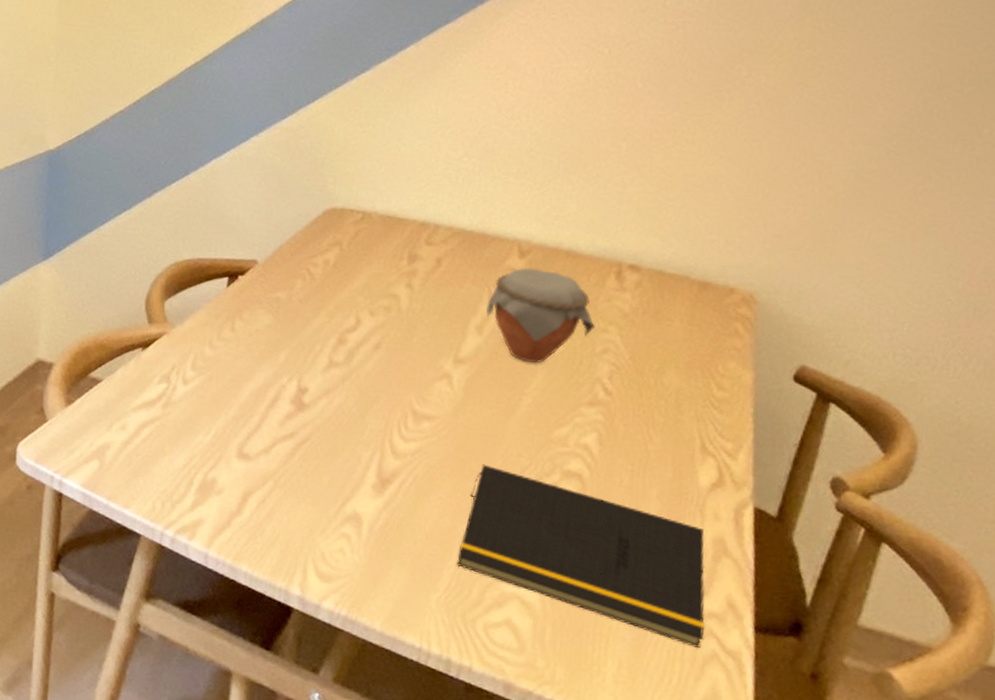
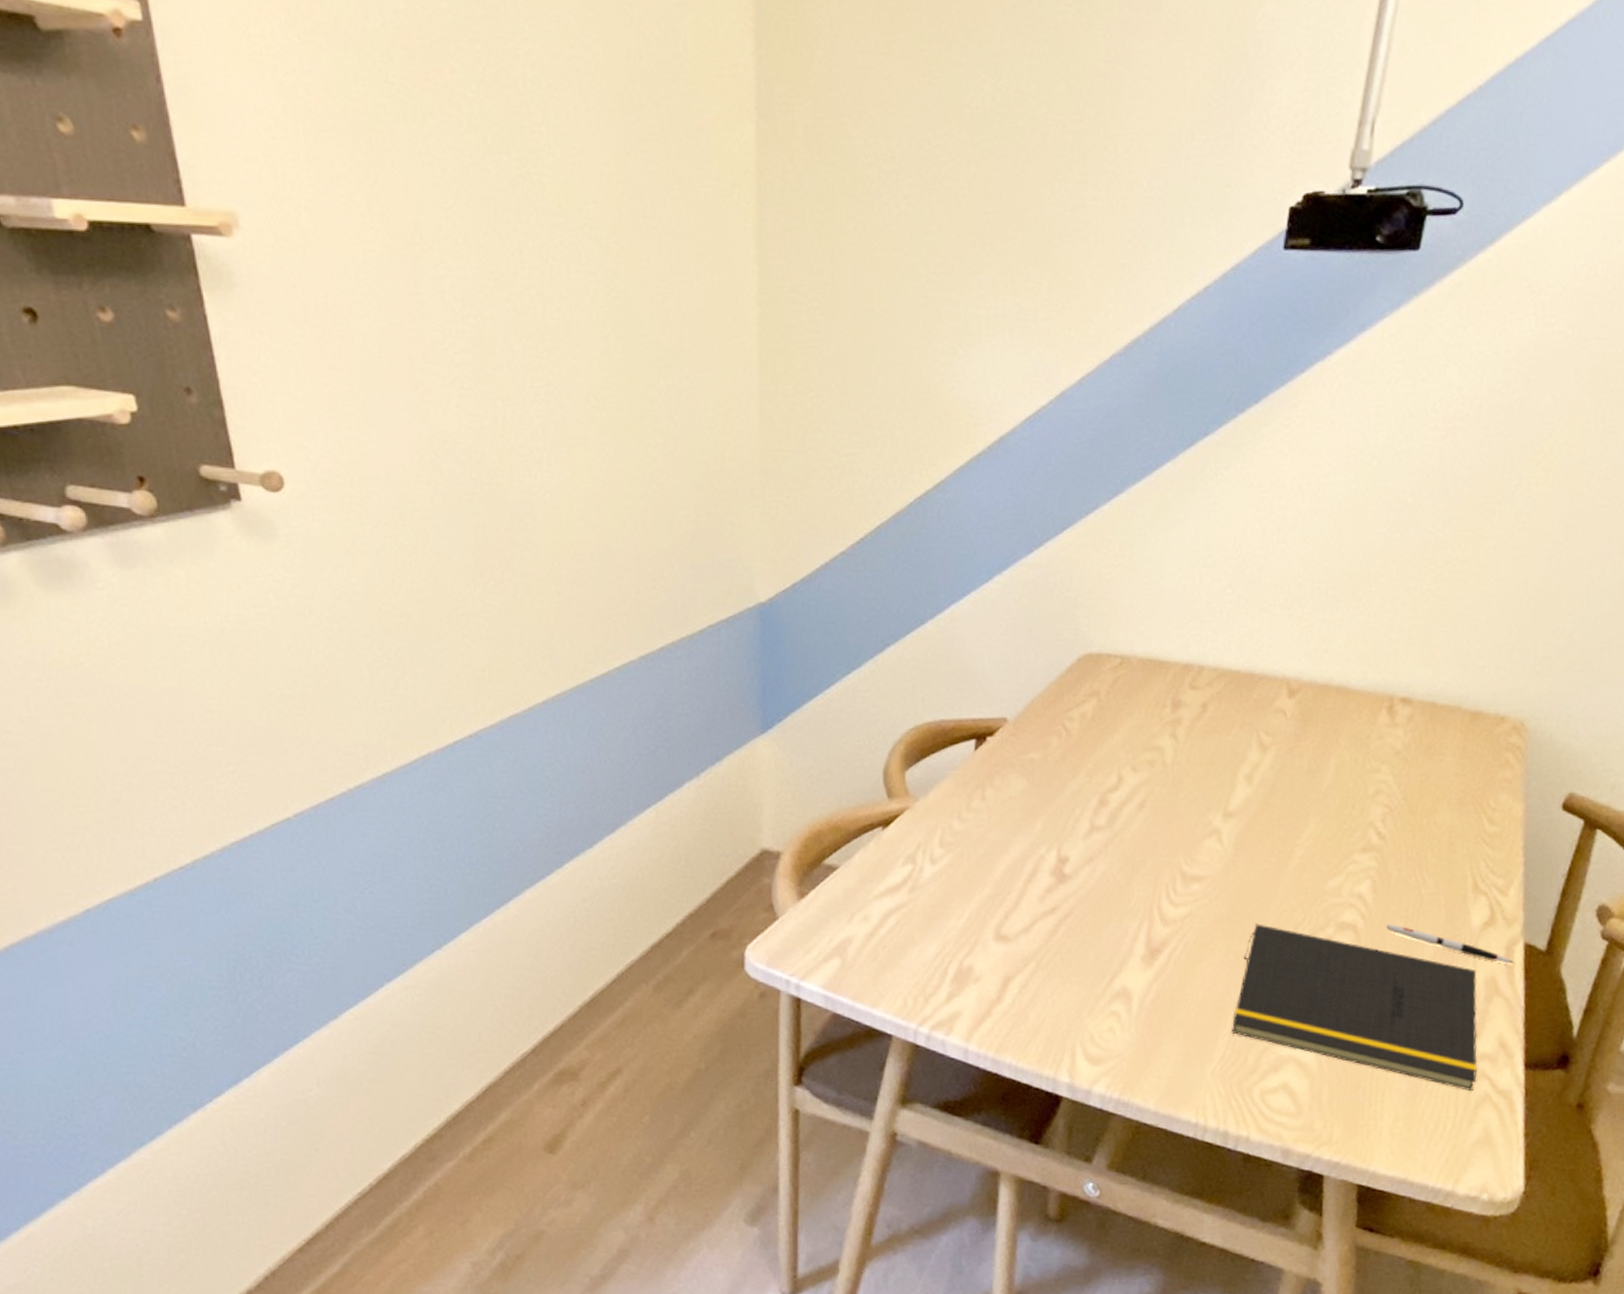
jar: present [485,267,596,364] -> none [1254,708,1368,812]
pen: none [611,476,744,527] -> present [1386,924,1515,964]

